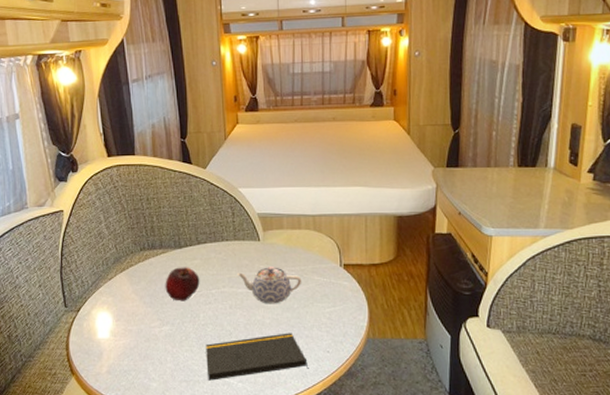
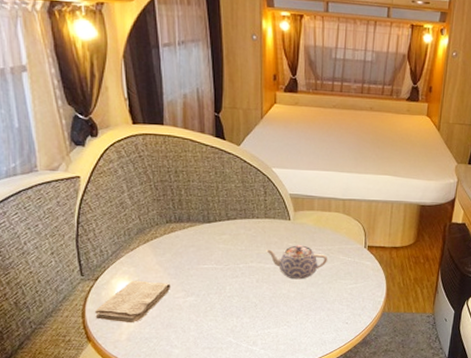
washcloth: none [78,310,147,354] -> present [95,280,171,322]
fruit: present [165,267,200,301] -> none [191,241,228,274]
notepad: present [206,333,309,381] -> none [230,306,328,348]

